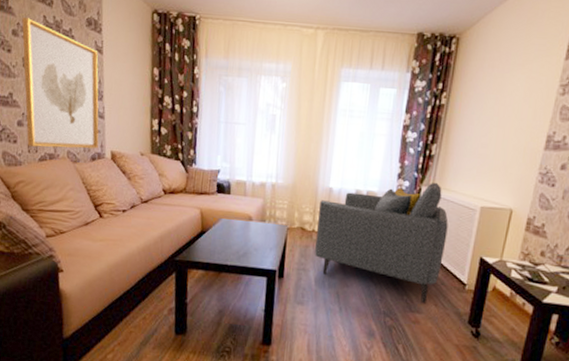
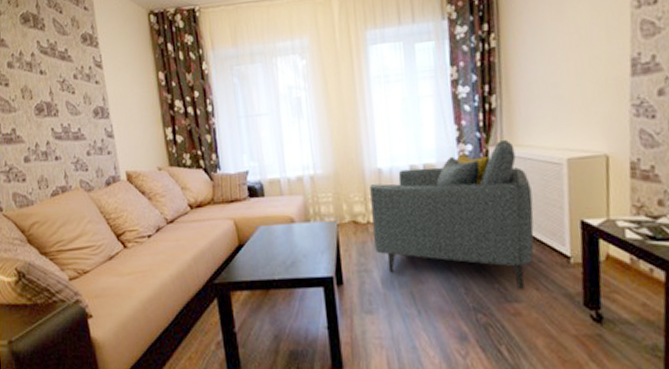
wall art: present [22,17,99,149] -> none [16,46,112,182]

